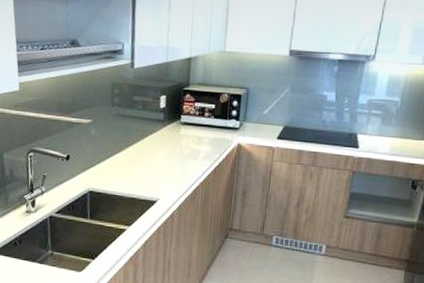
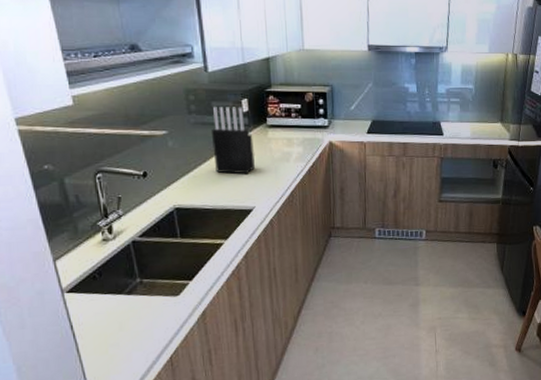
knife block: none [128,100,166,167] -> present [212,106,255,174]

